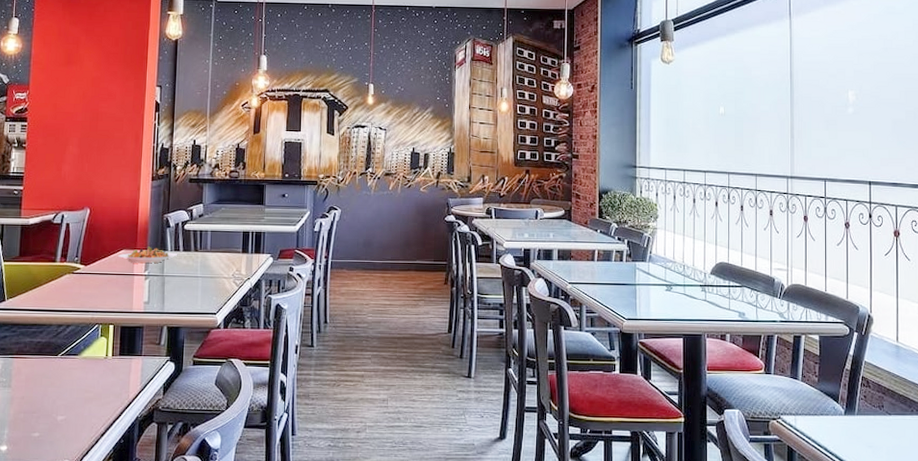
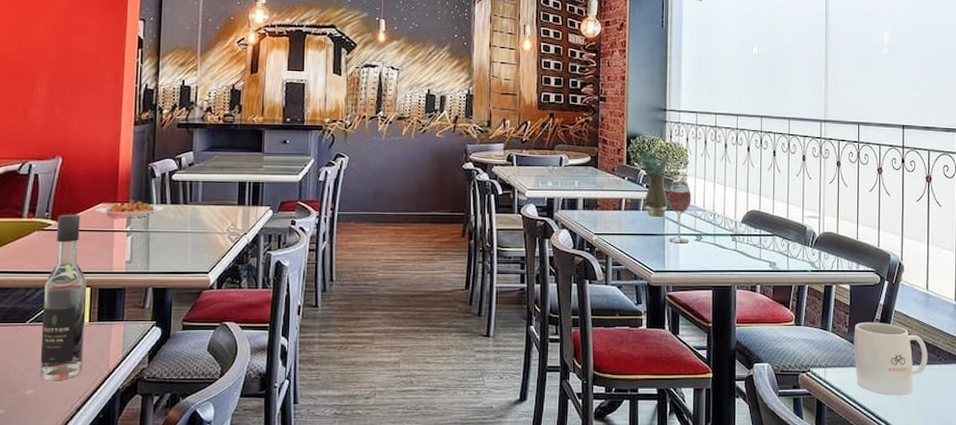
bottle: none [70,259,110,409] -> present [40,214,86,381]
vase: none [611,202,639,268] -> present [640,148,668,217]
wineglass: none [639,234,661,293] -> present [668,182,691,244]
mug: none [824,372,899,445] -> present [853,322,928,395]

